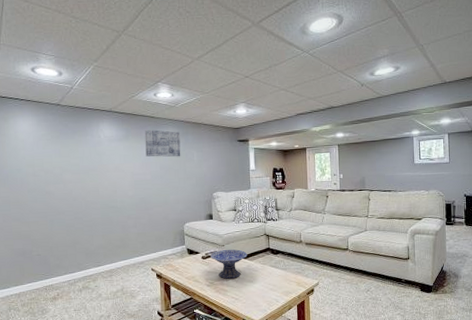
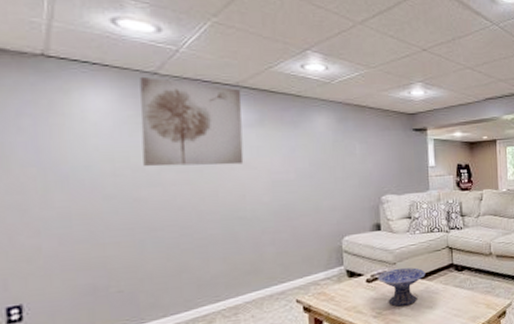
wall art: none [49,107,115,170] -> present [140,76,244,167]
wall art: present [144,130,181,157] -> none [287,113,338,150]

